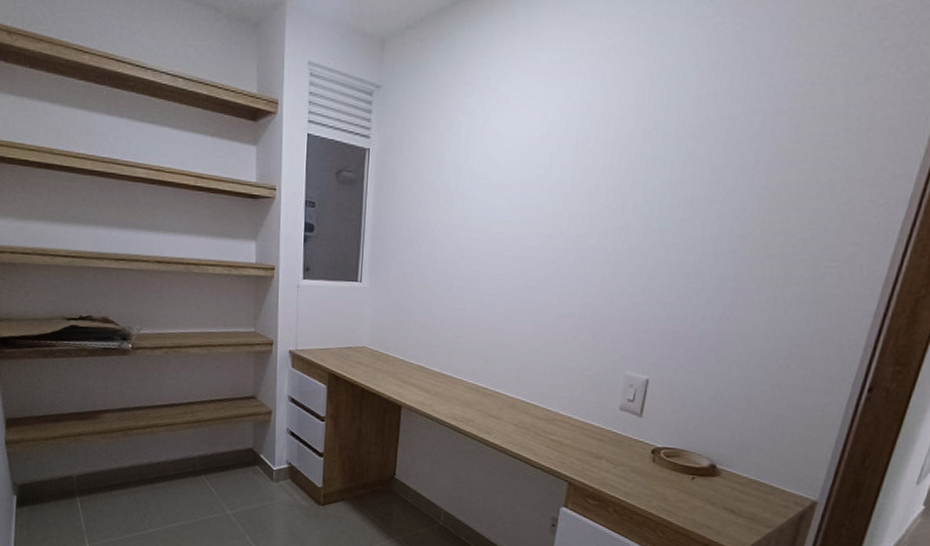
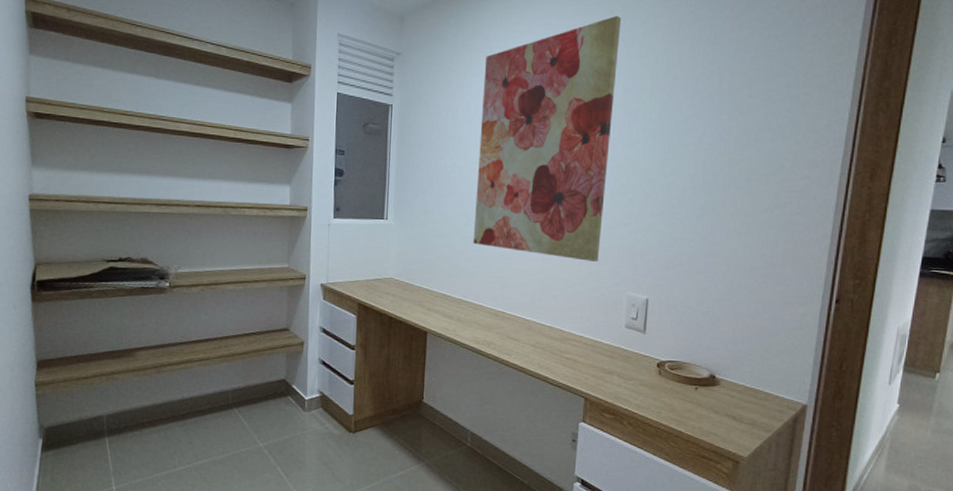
wall art: none [455,37,648,337] -> present [473,15,622,263]

